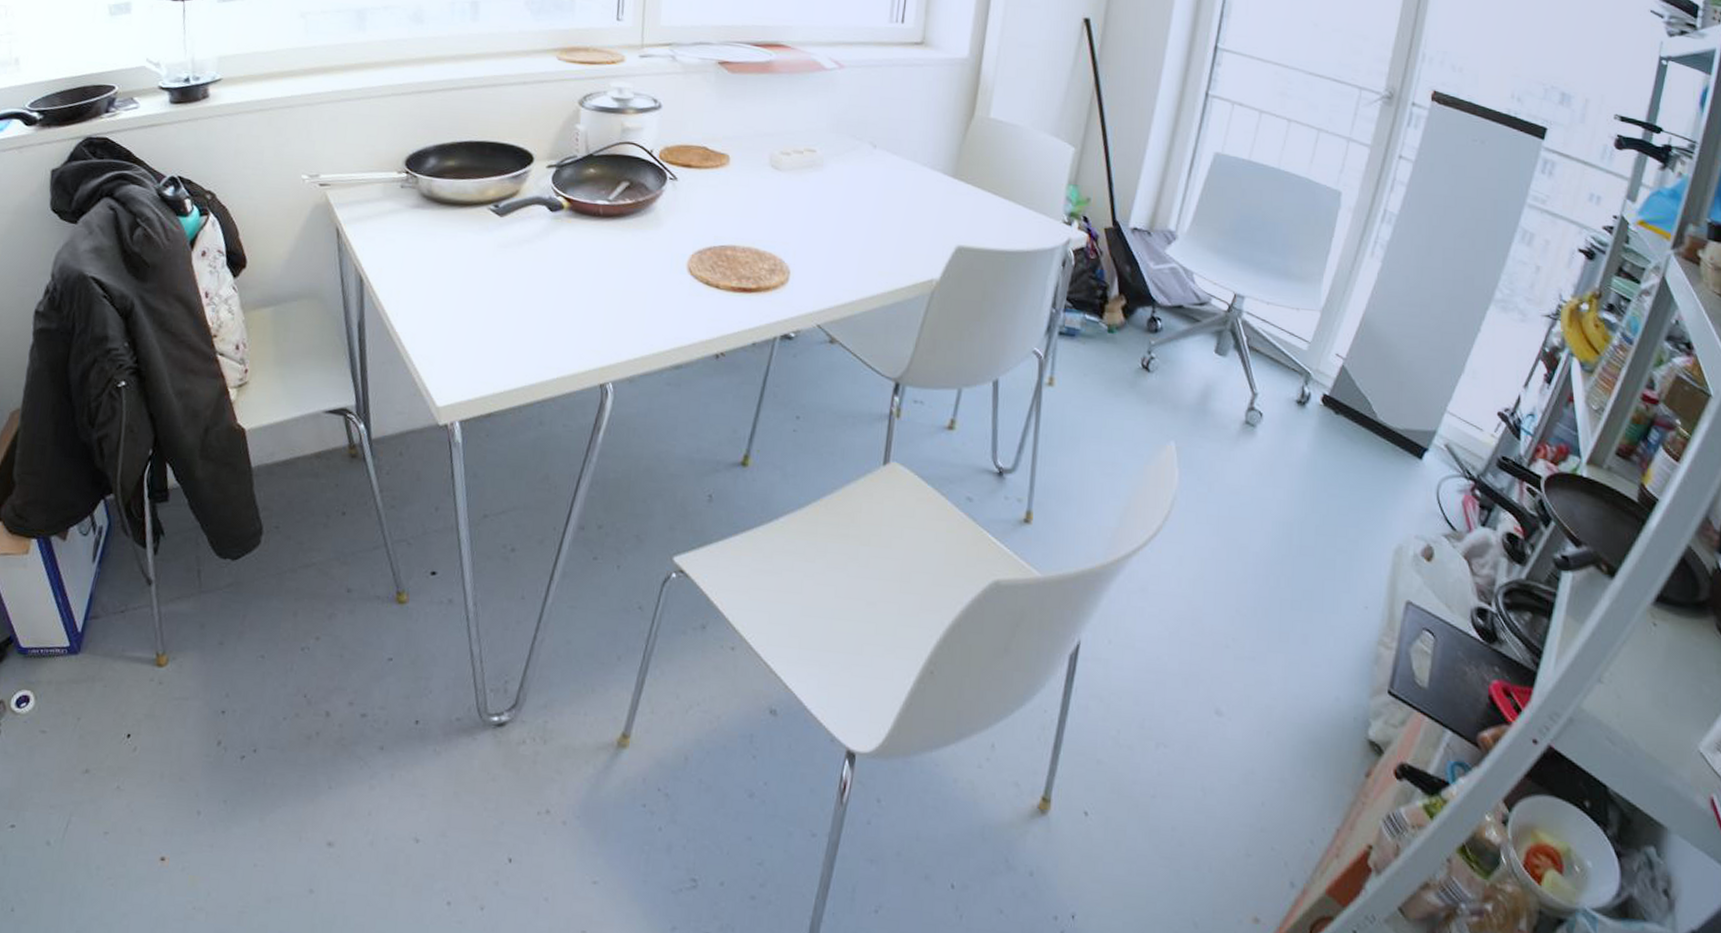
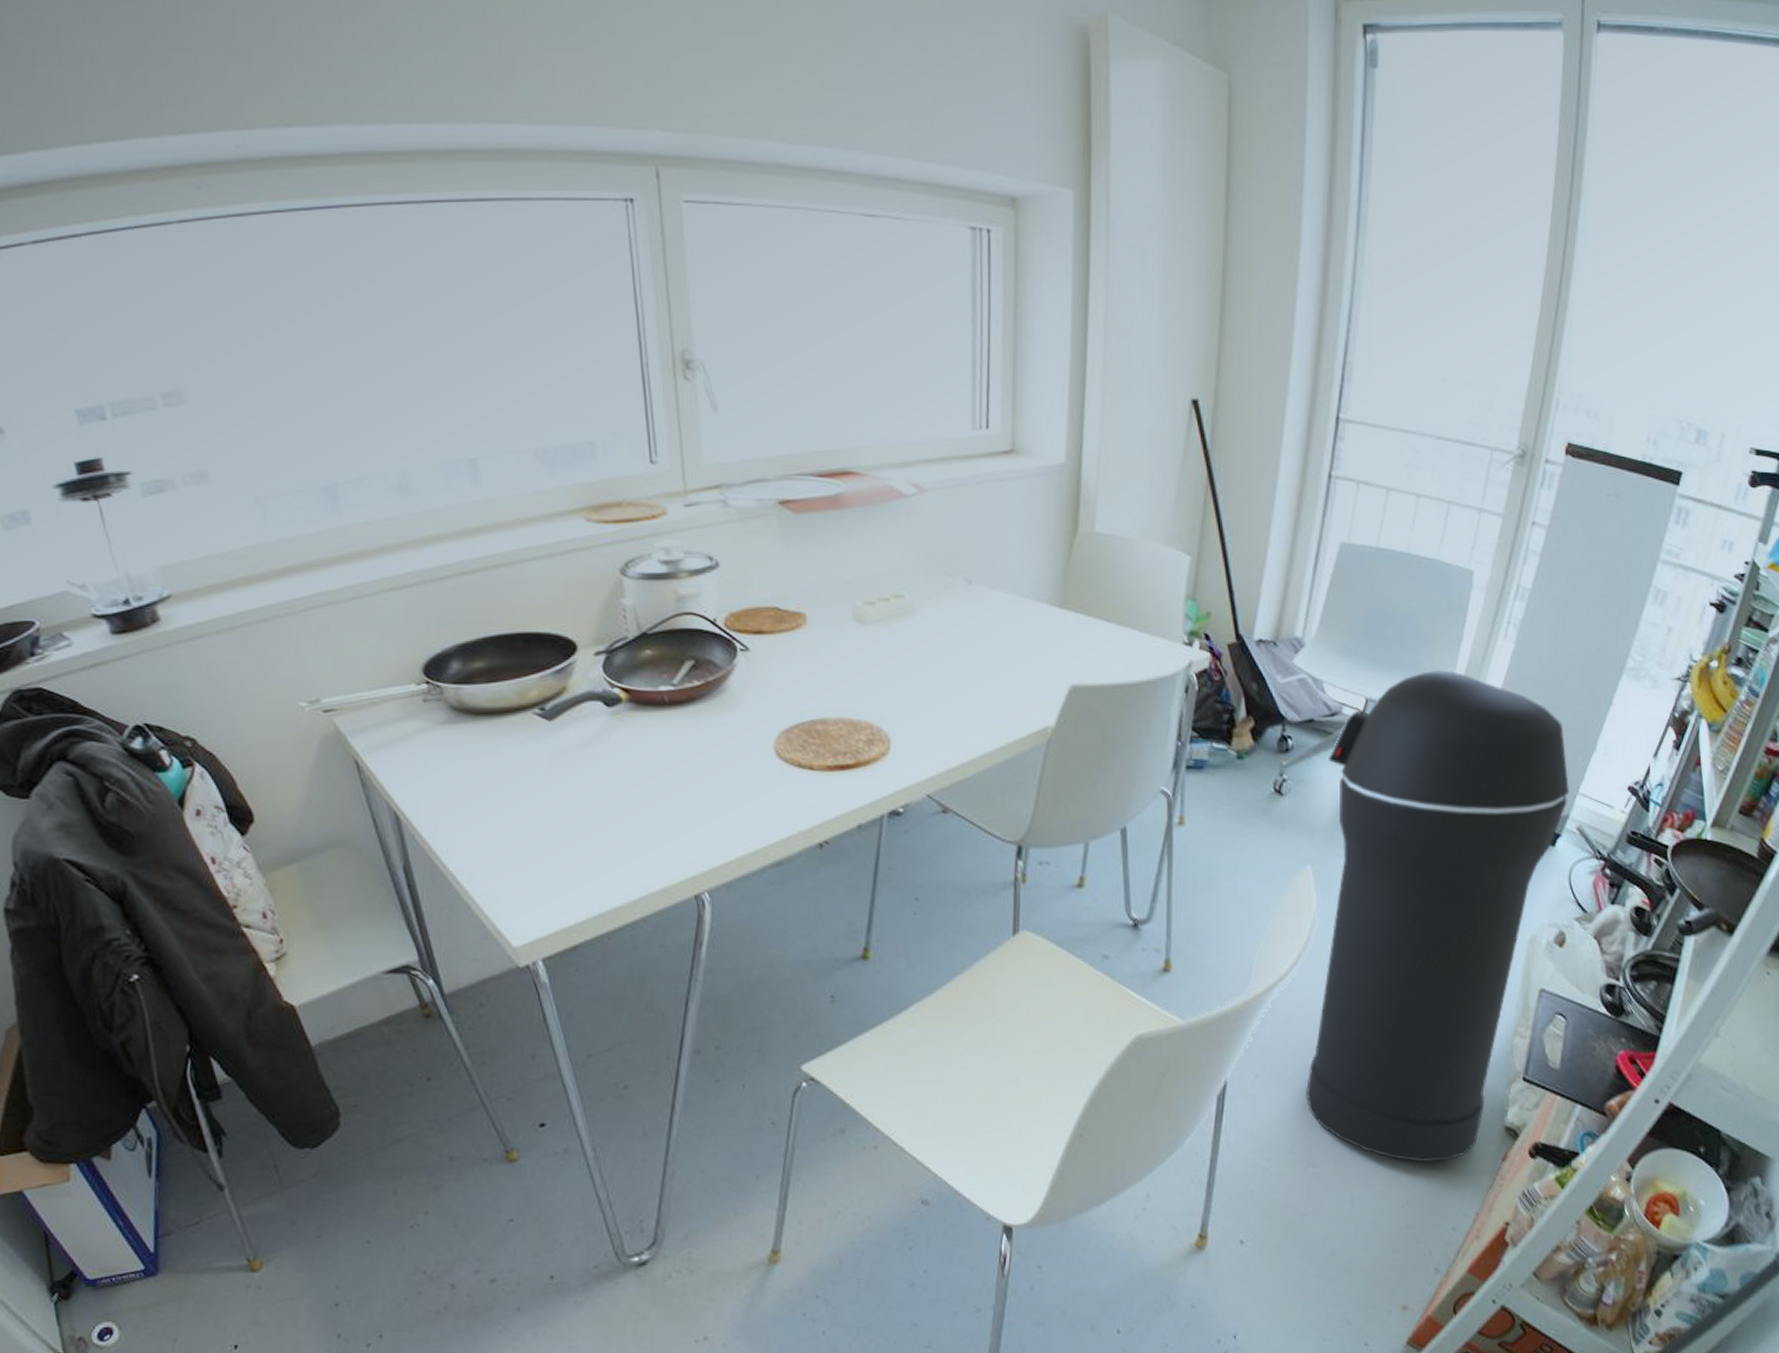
trash can: none [1159,276,1436,766] -> present [1305,670,1569,1163]

